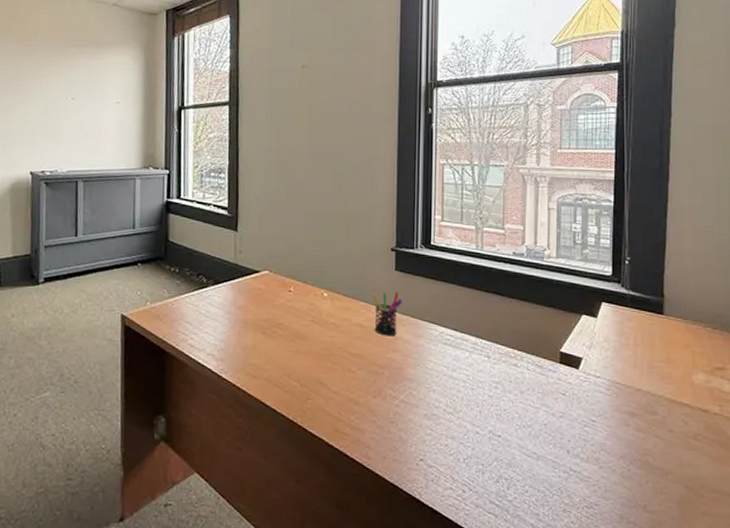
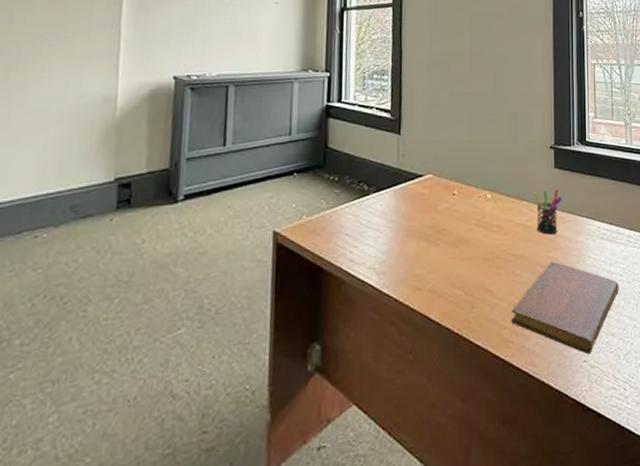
notebook: none [346,361,461,454] -> present [511,261,619,355]

